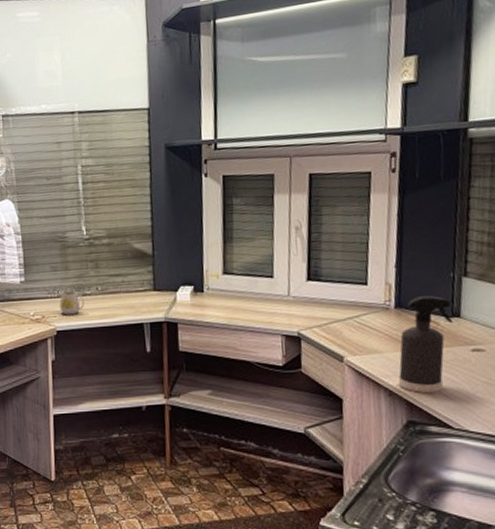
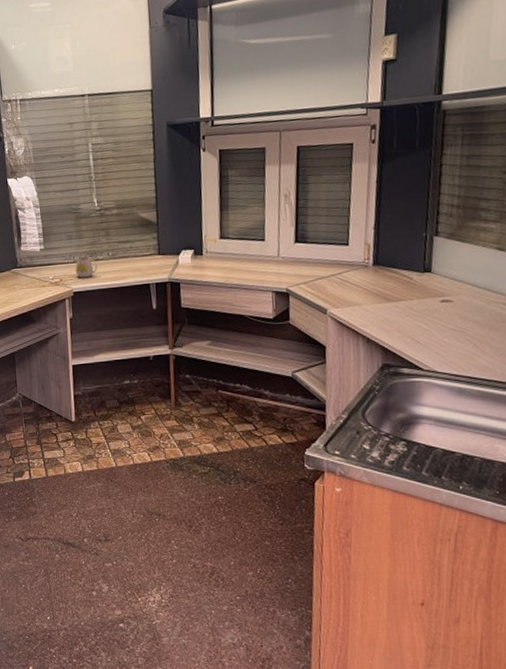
spray bottle: present [398,295,453,393] -> none [374,253,424,340]

